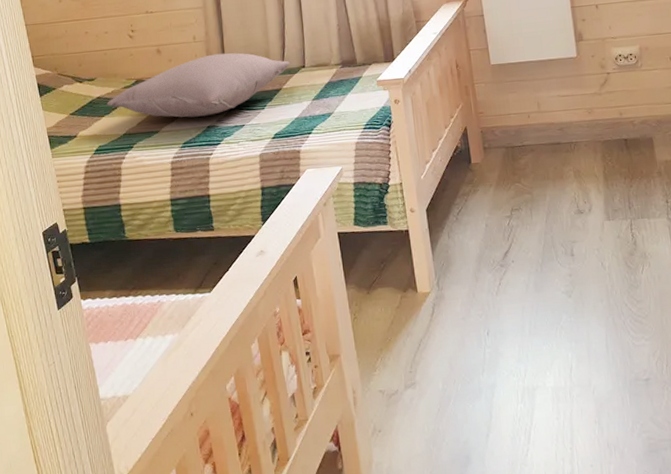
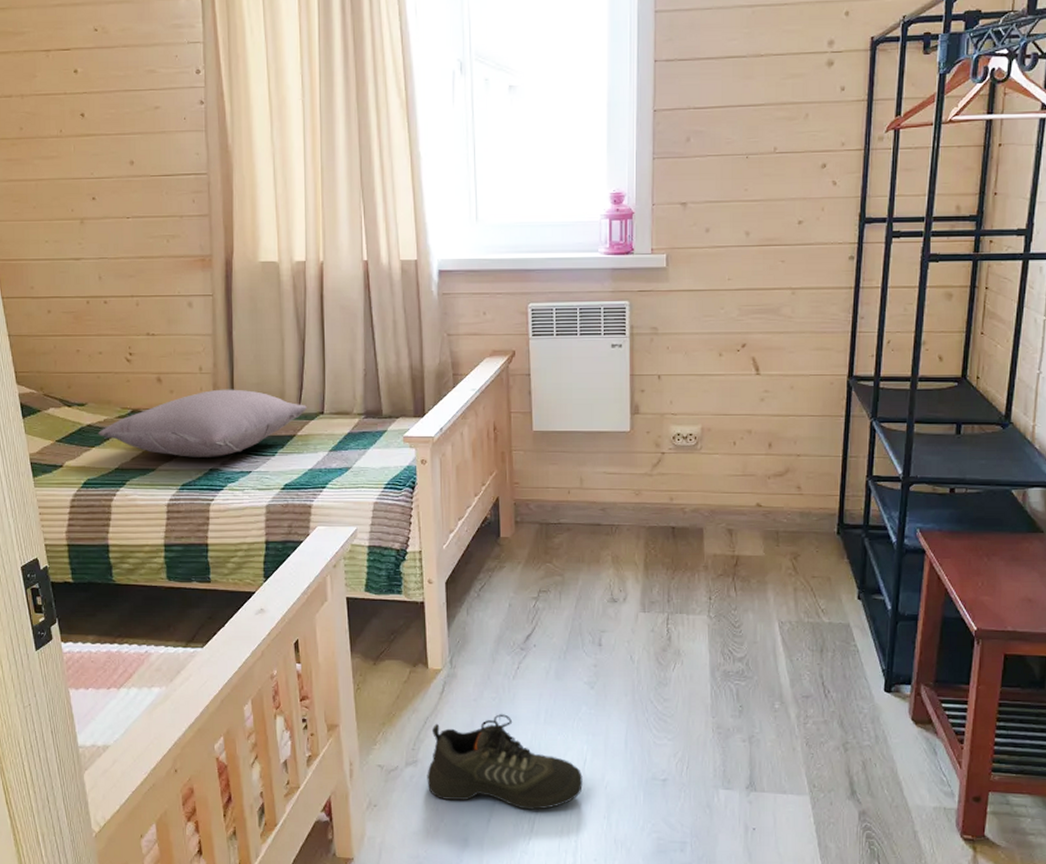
shoe: none [425,329,572,422] -> present [427,714,583,810]

